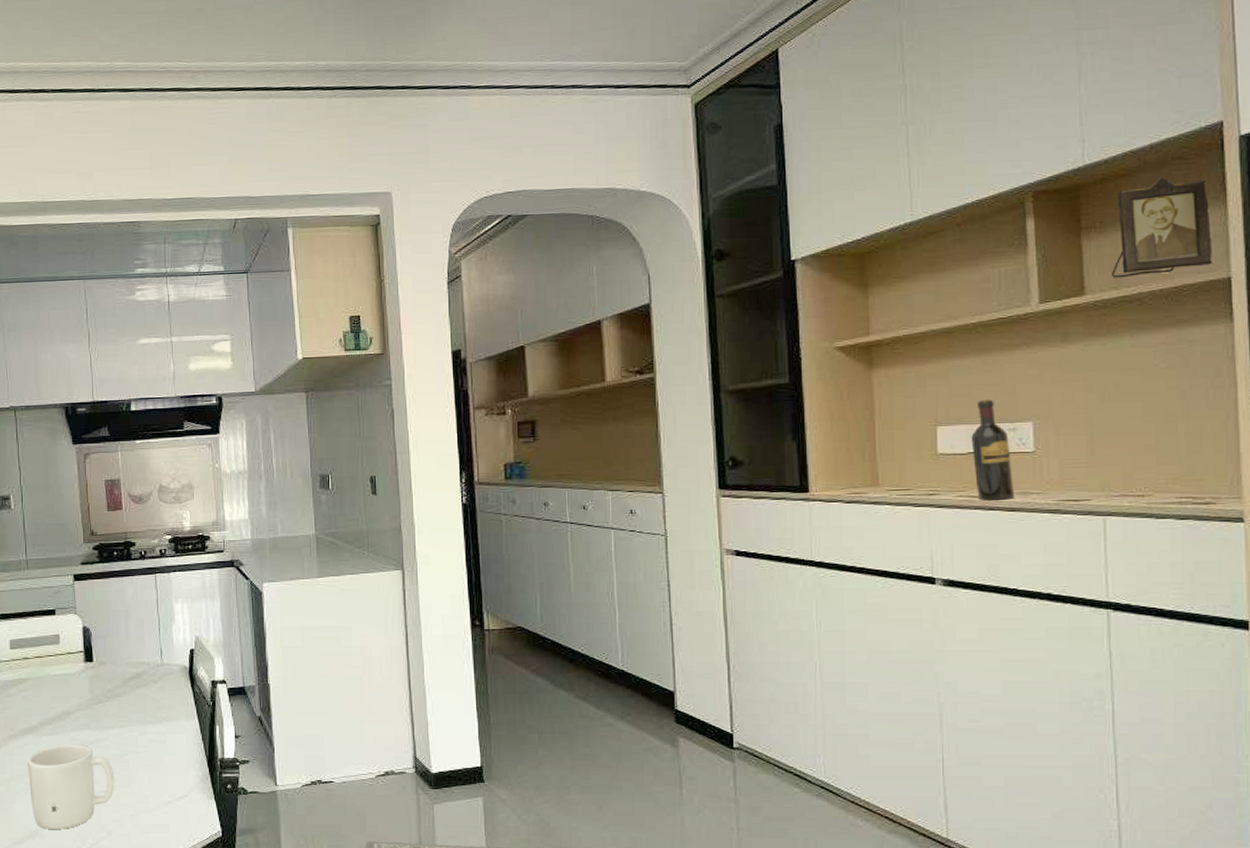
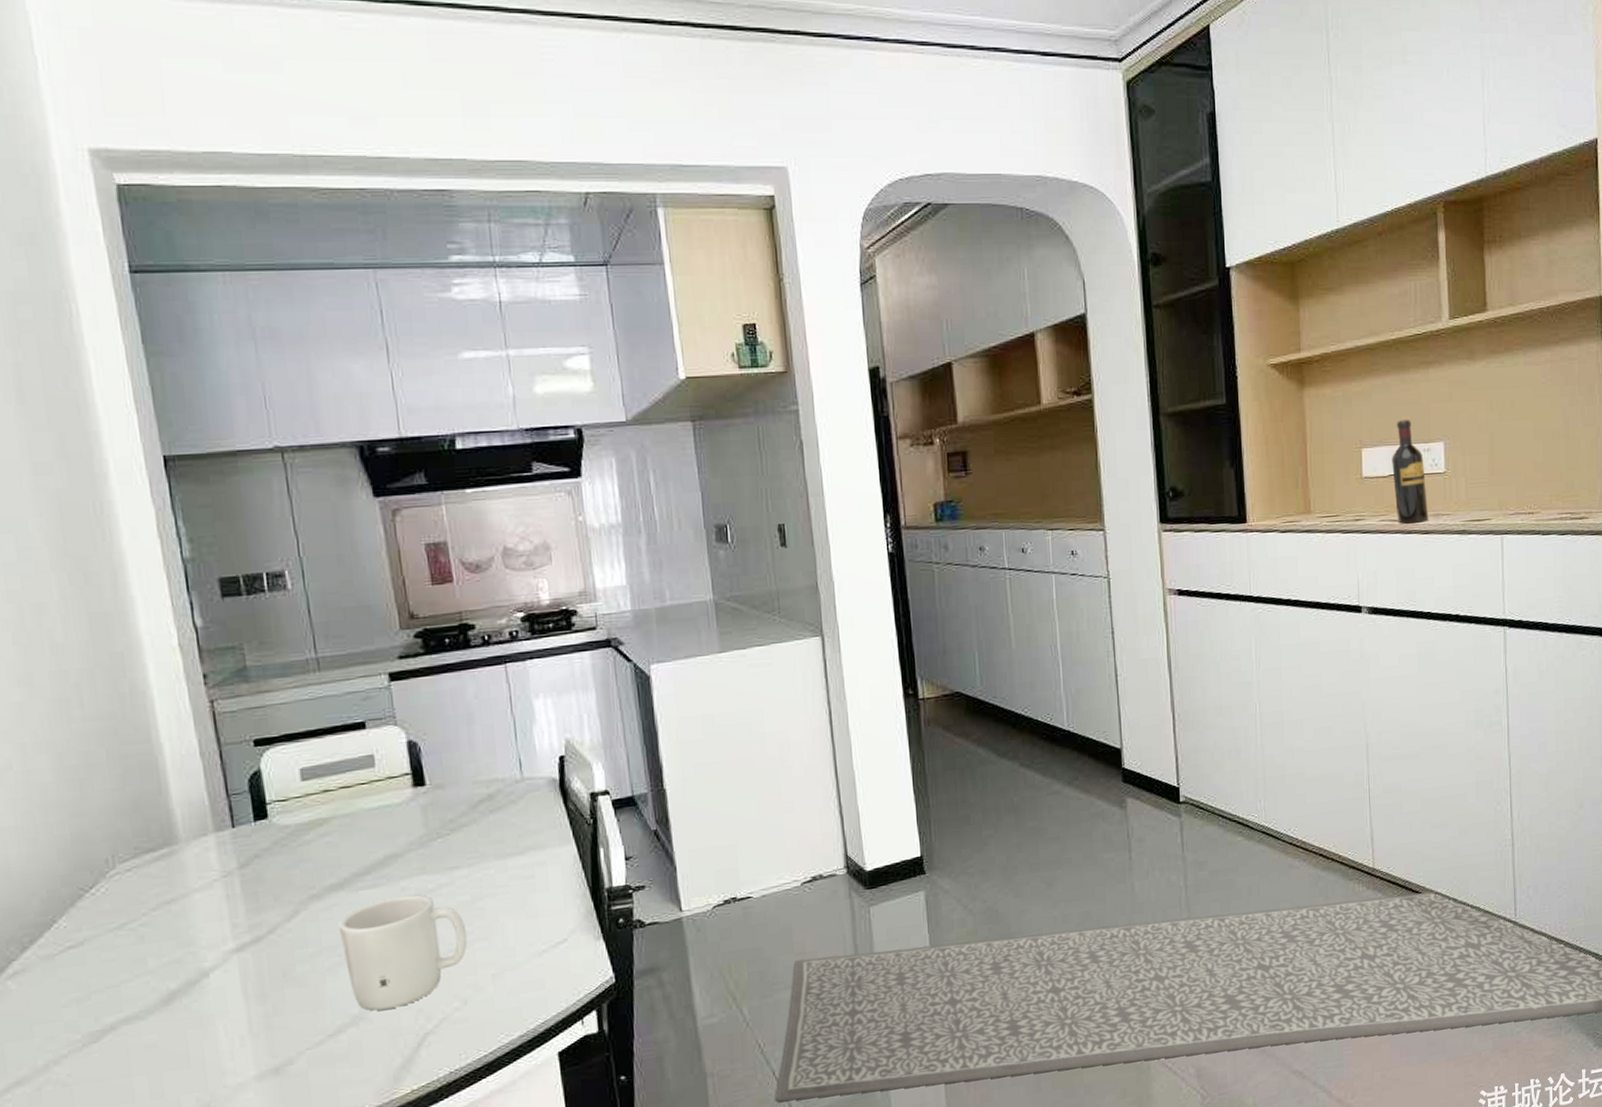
photo frame: present [1112,176,1212,278] -> none [1509,191,1588,295]

